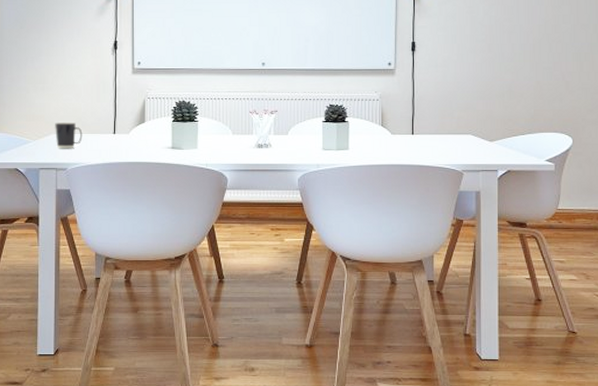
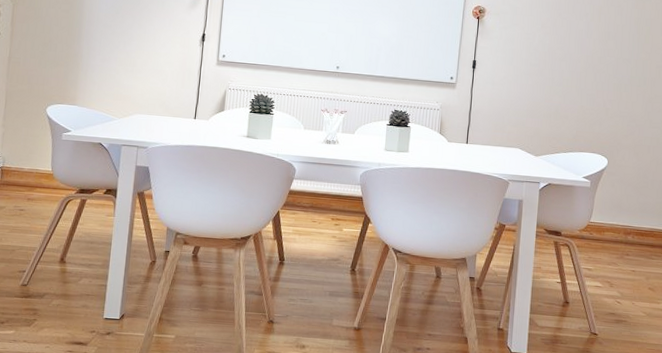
mug: present [55,122,83,148] -> none [139,104,166,129]

